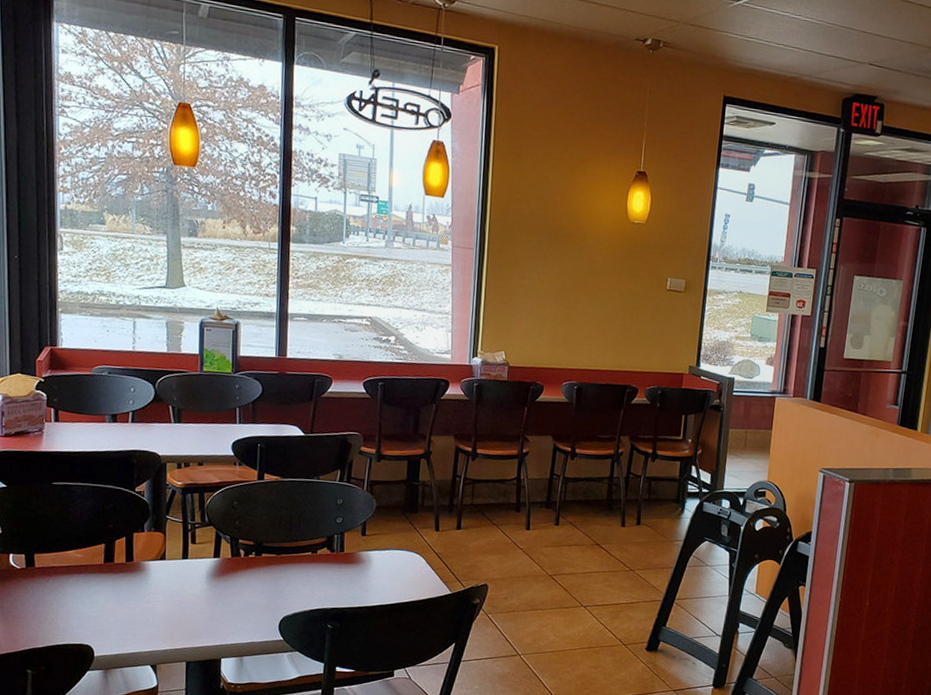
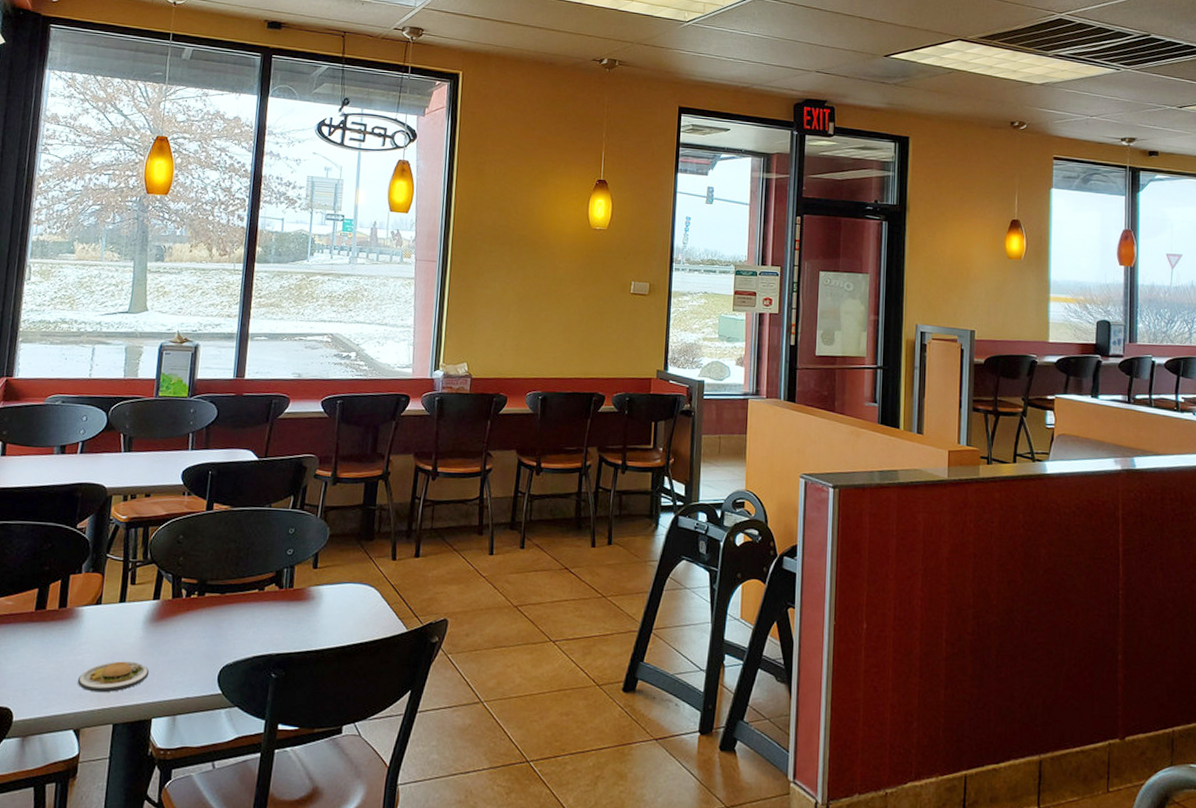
hamburger: none [150,609,216,636] -> present [77,661,150,693]

